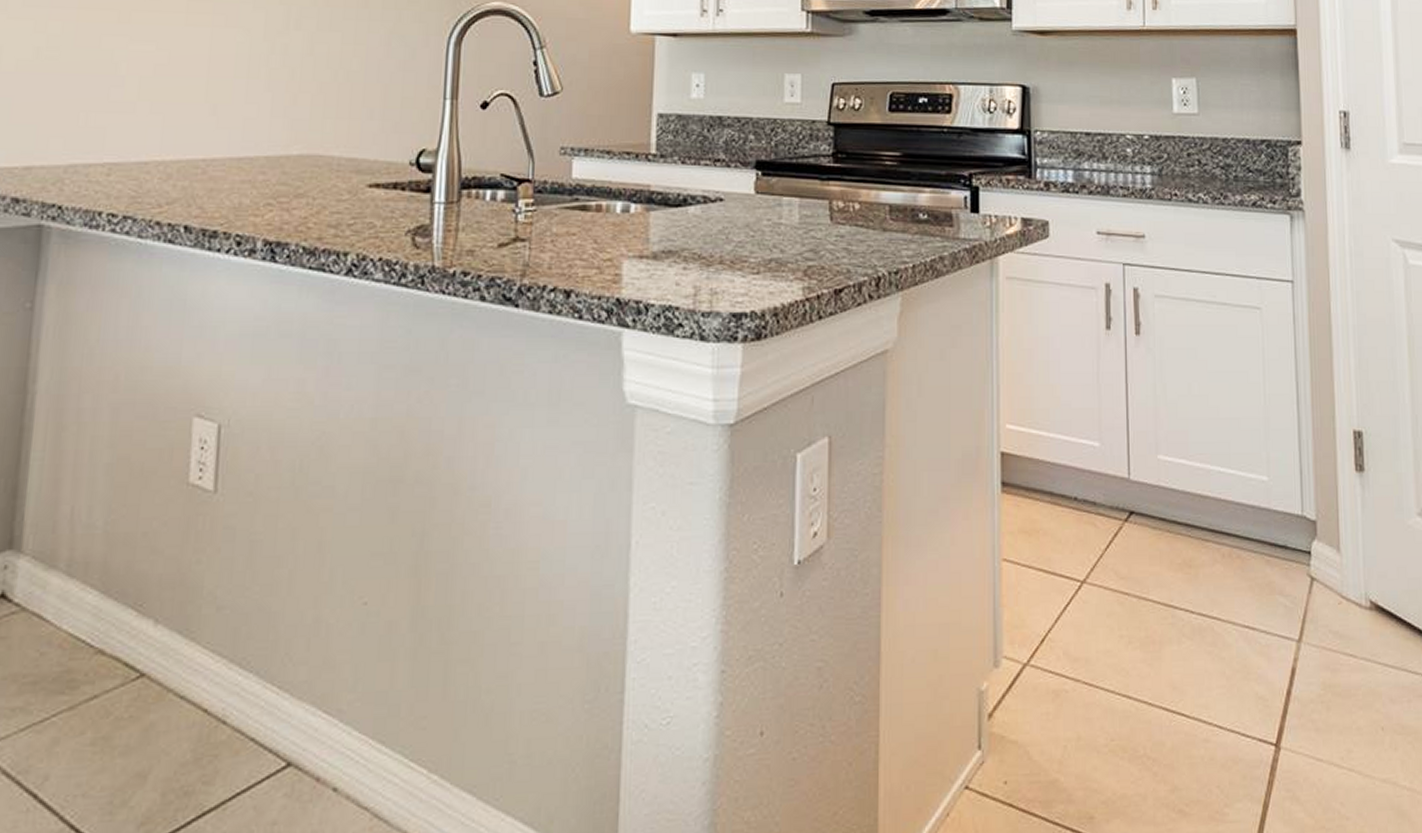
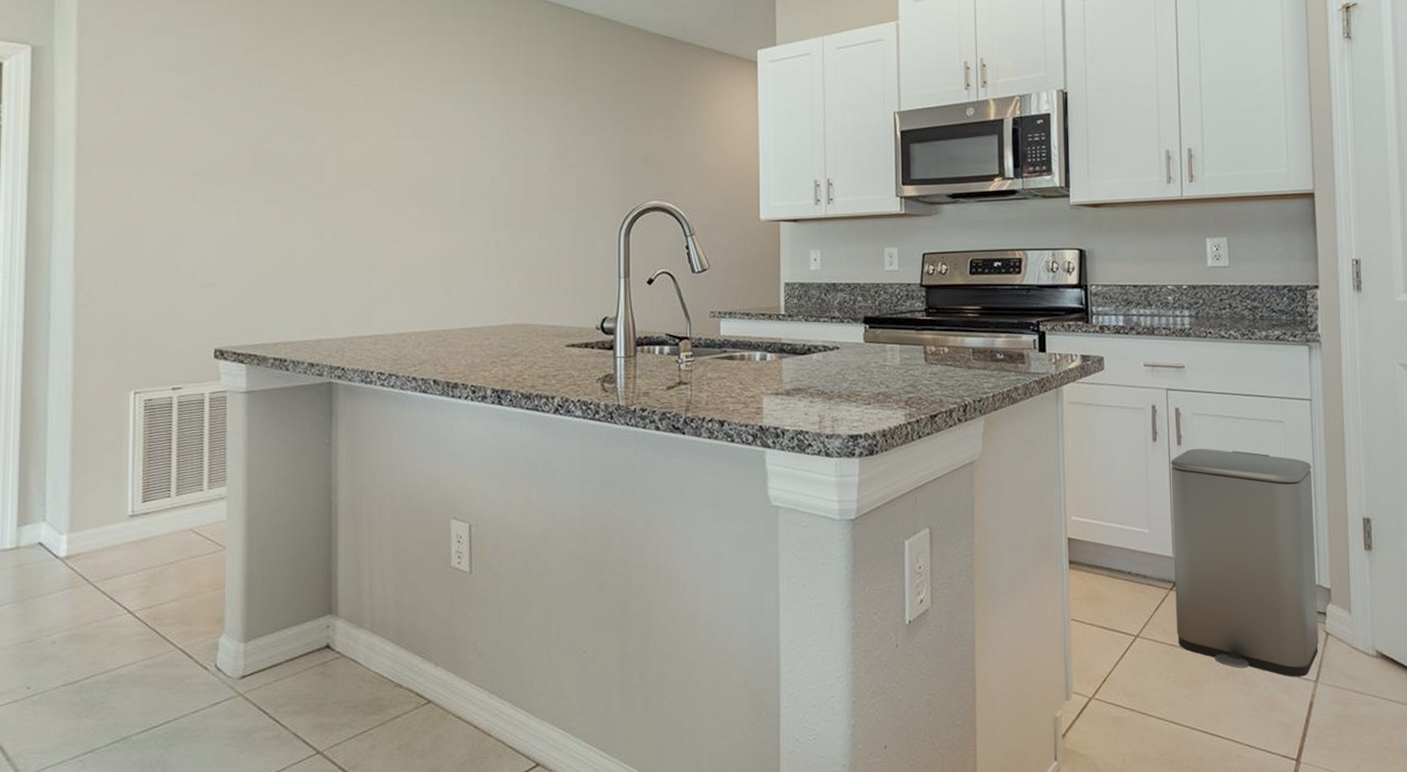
pedal bin: none [1127,339,1303,635] -> present [1170,448,1319,677]

